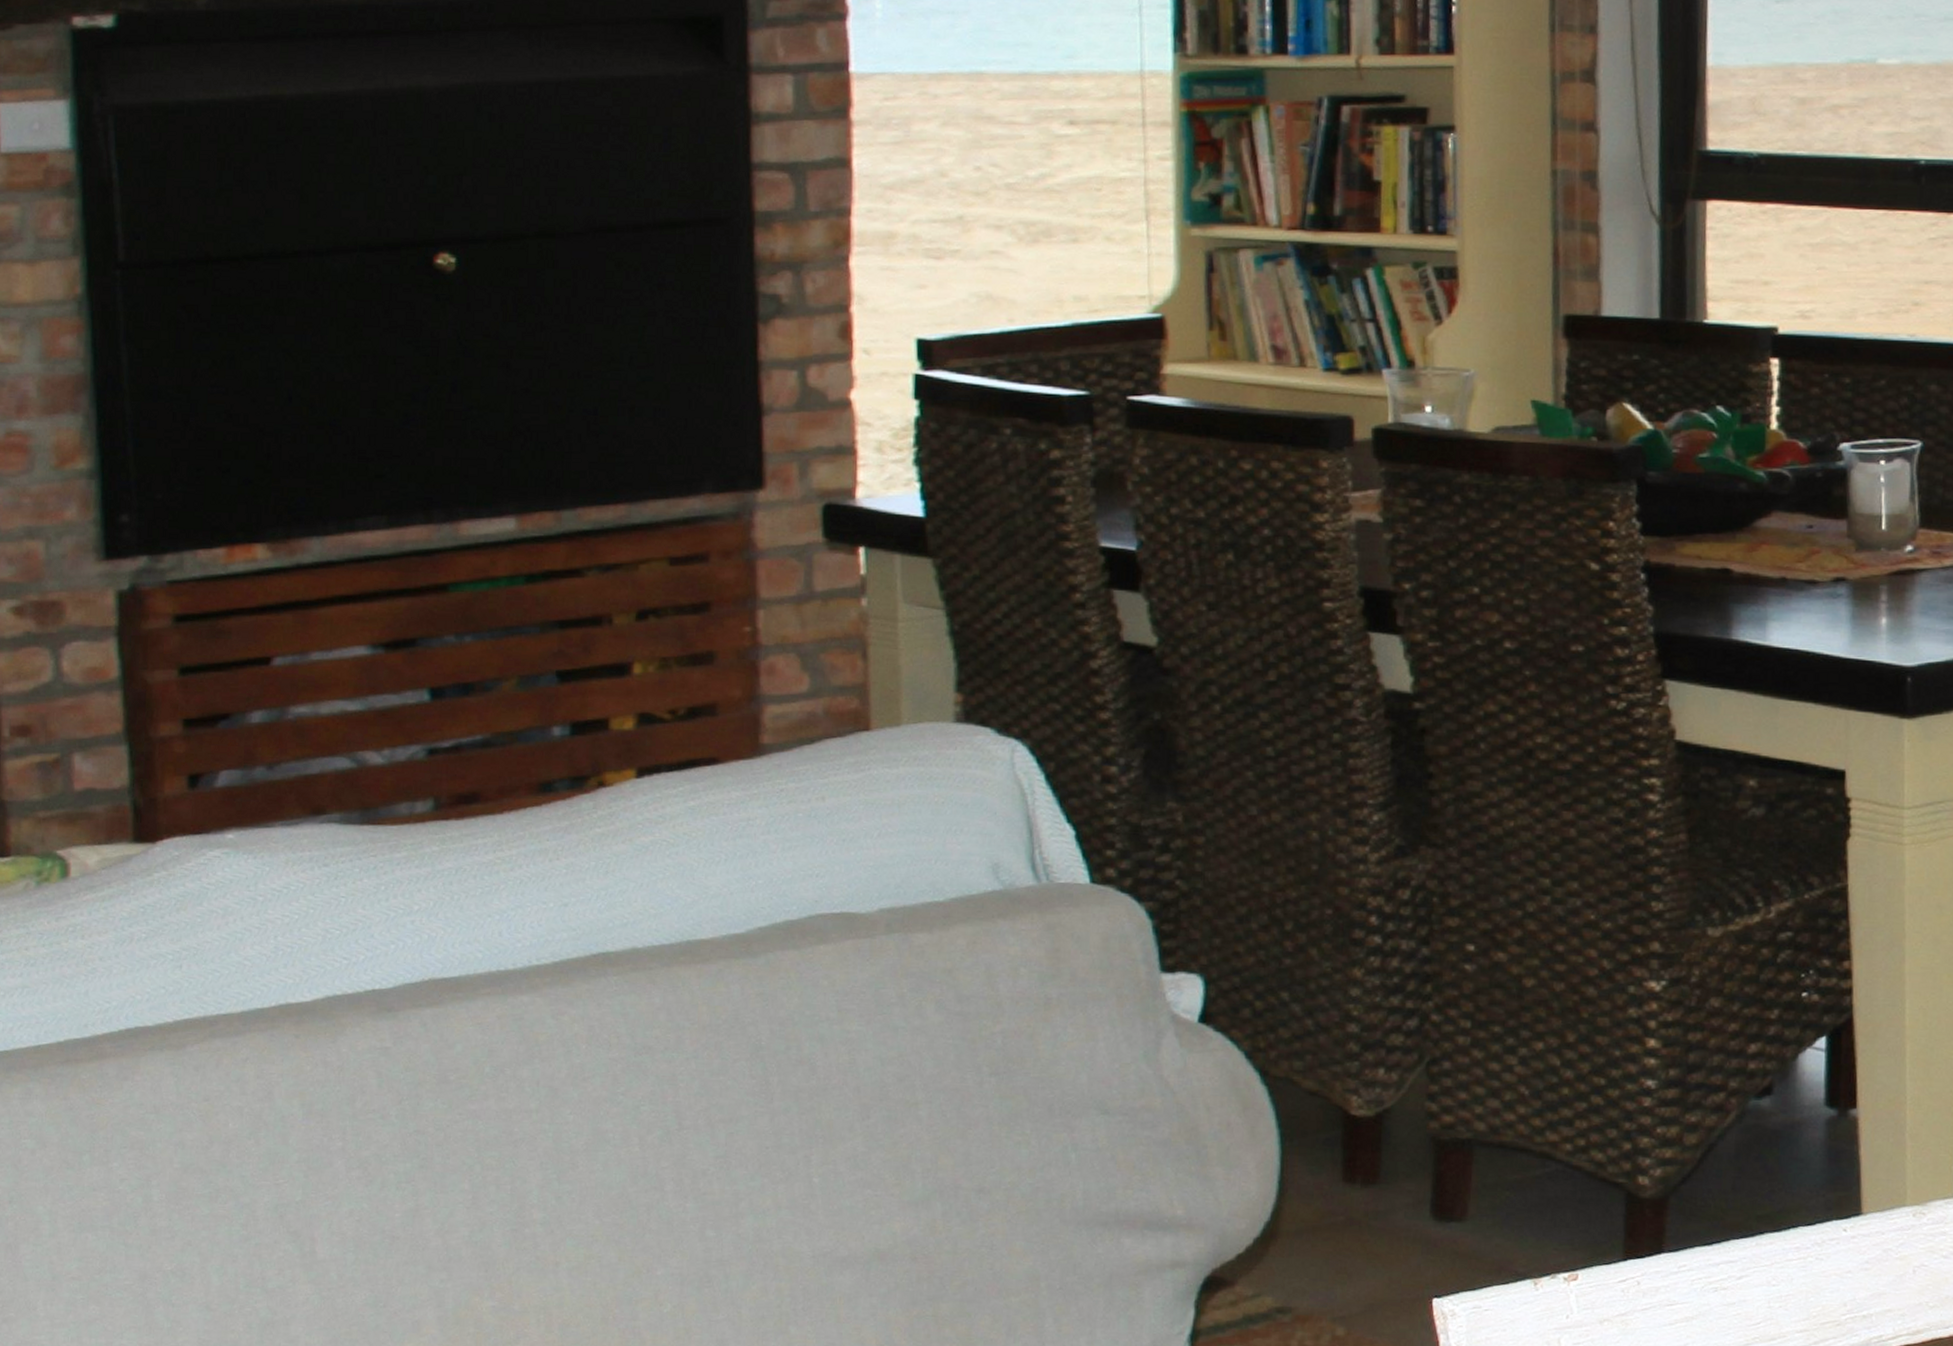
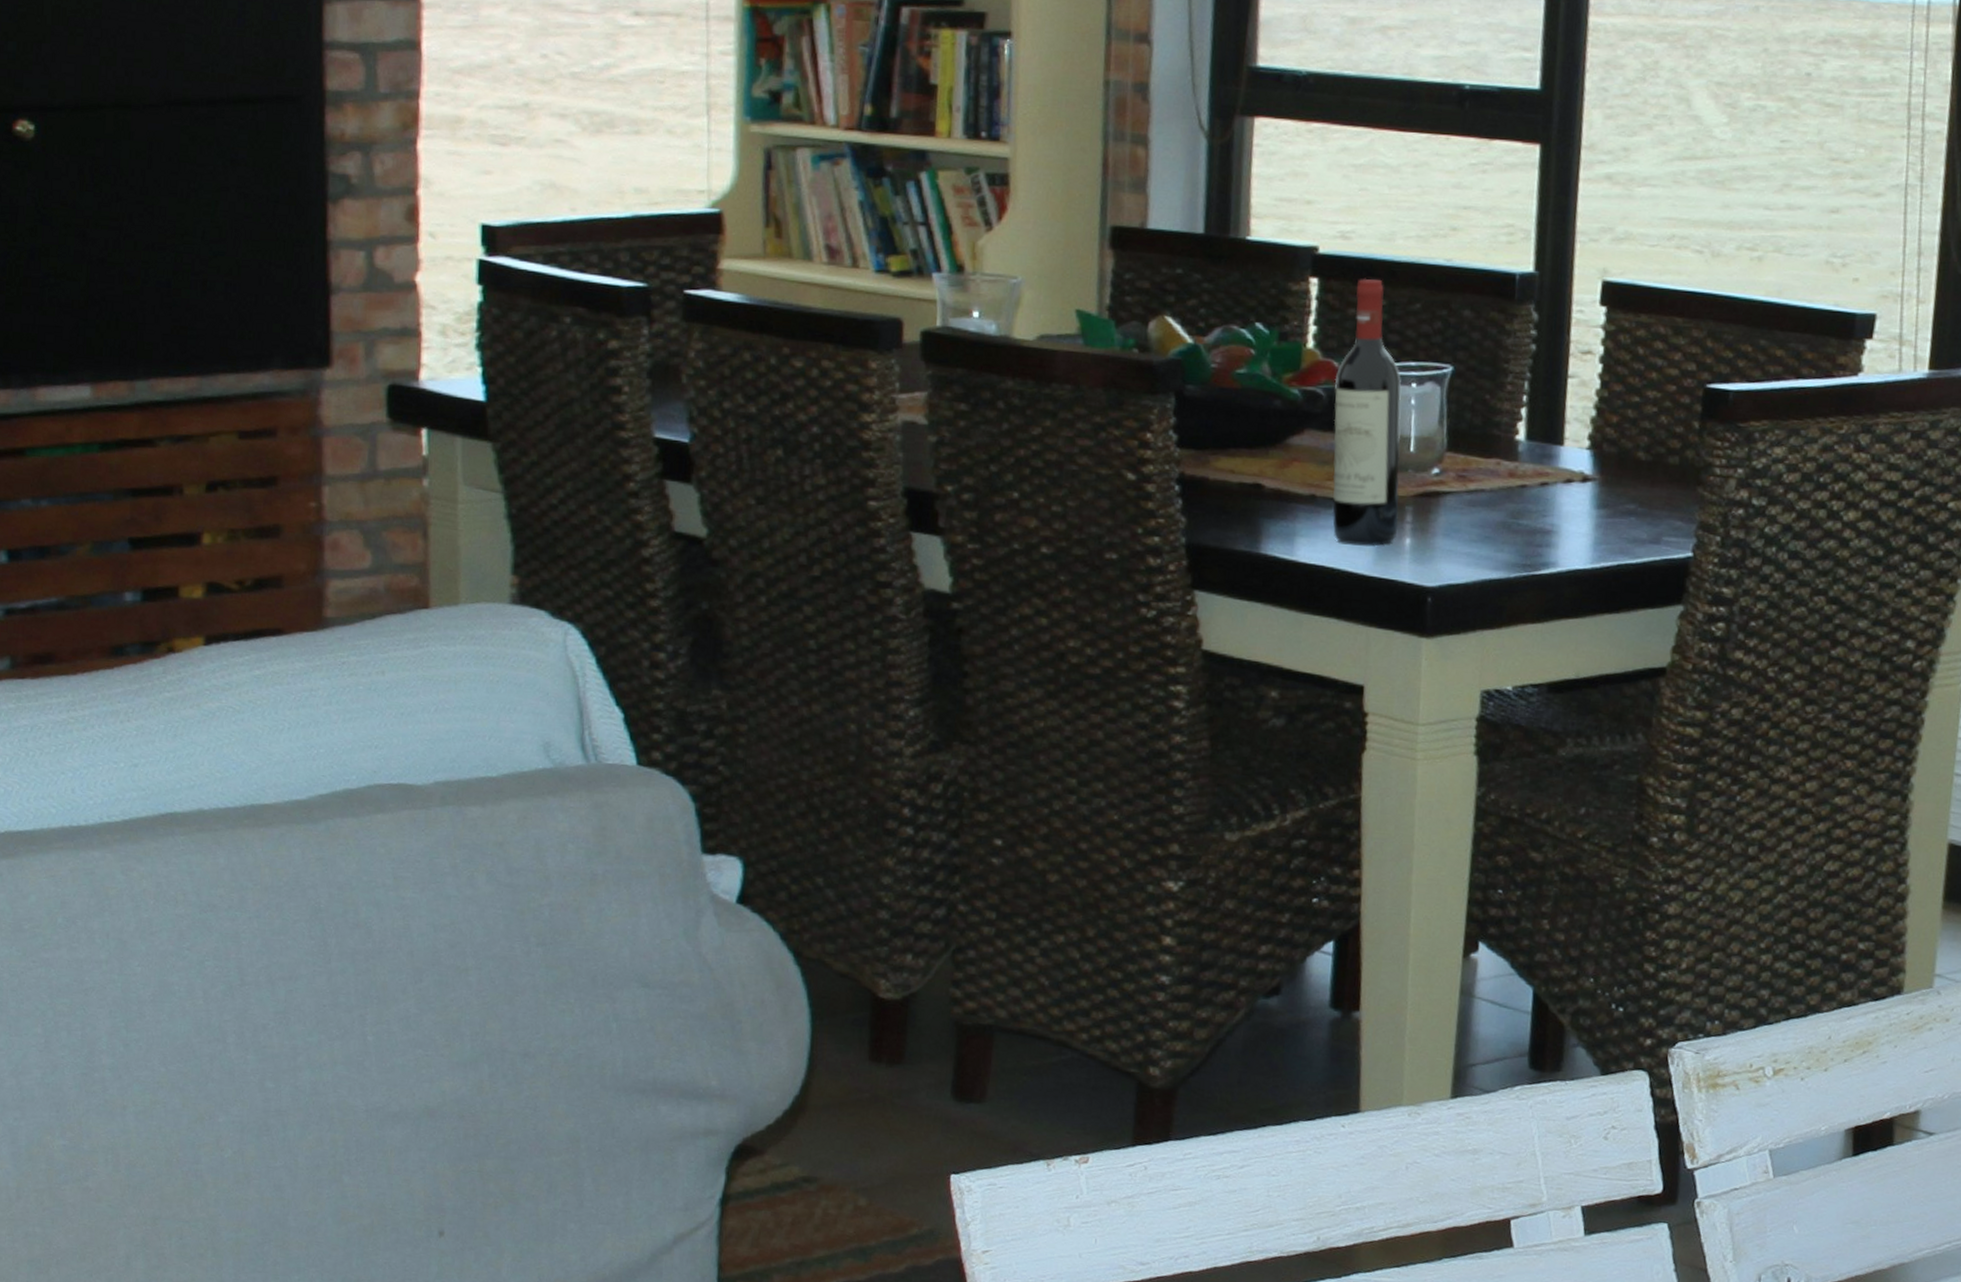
wine bottle: none [1800,356,1874,626] -> present [1332,278,1402,545]

